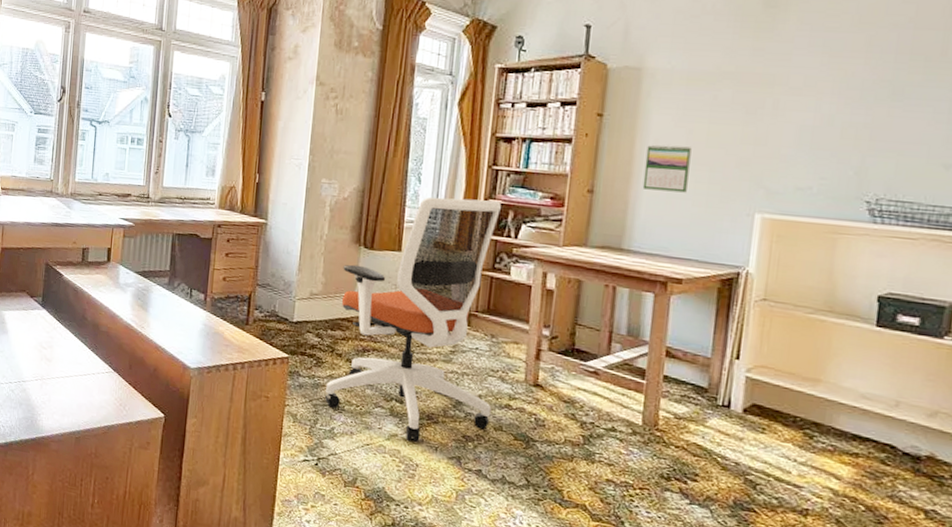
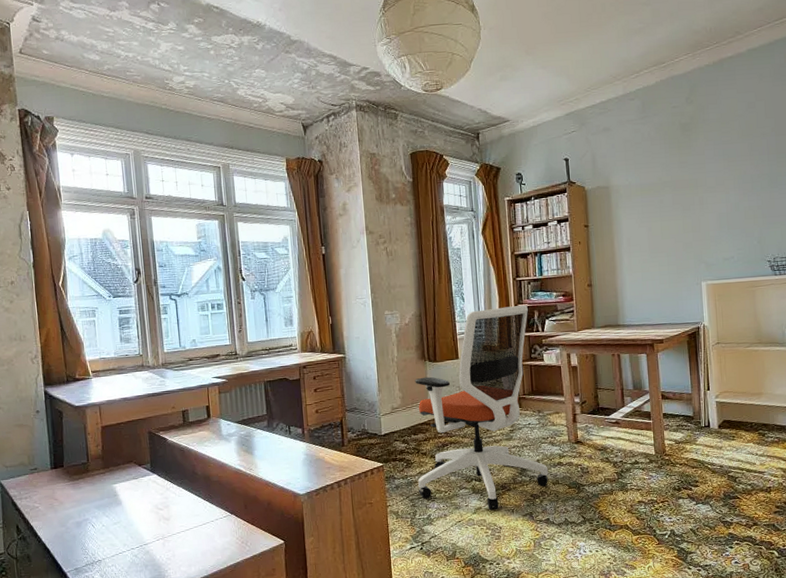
calendar: present [642,144,692,193] -> none [623,240,655,277]

